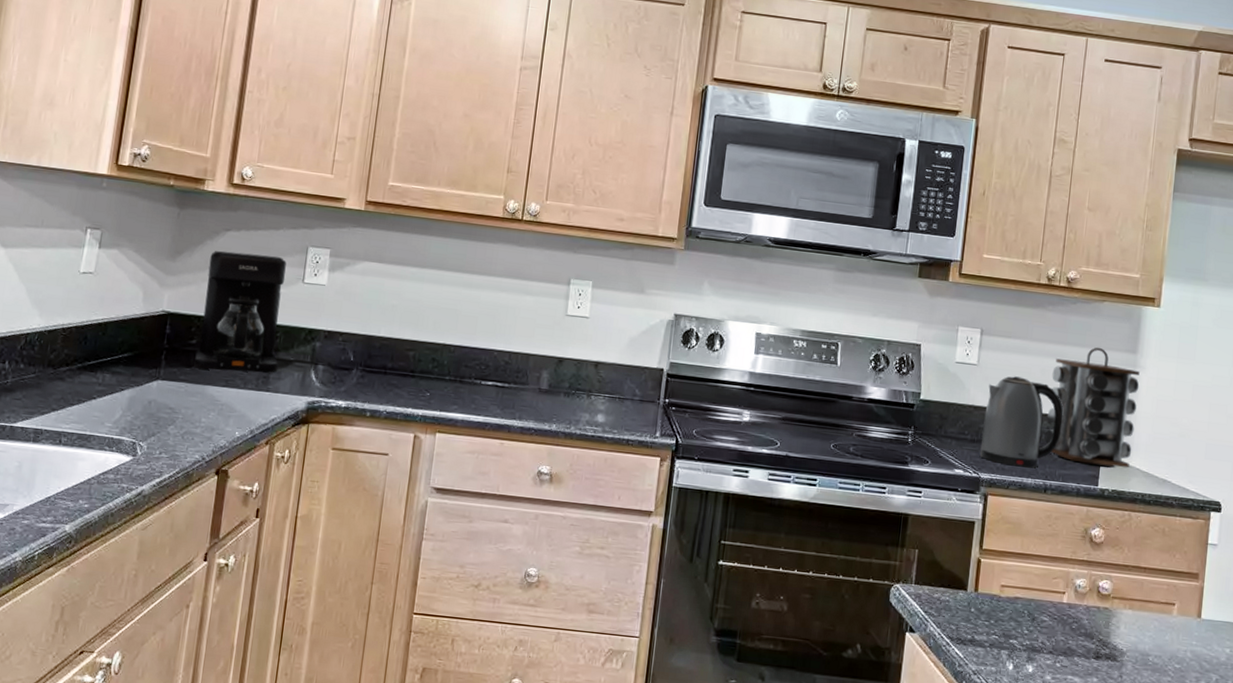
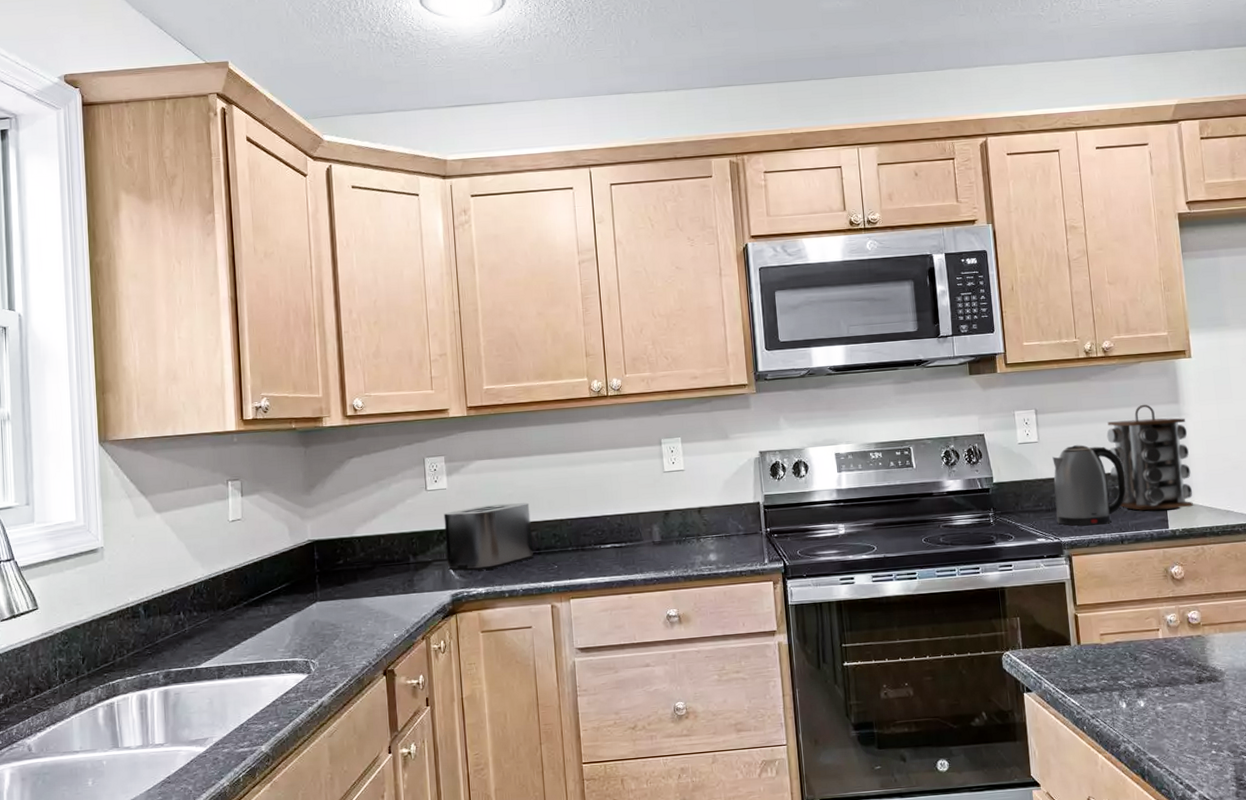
coffee maker: present [194,250,286,374] -> none [340,471,420,585]
toaster: none [310,311,413,384] -> present [443,502,533,571]

